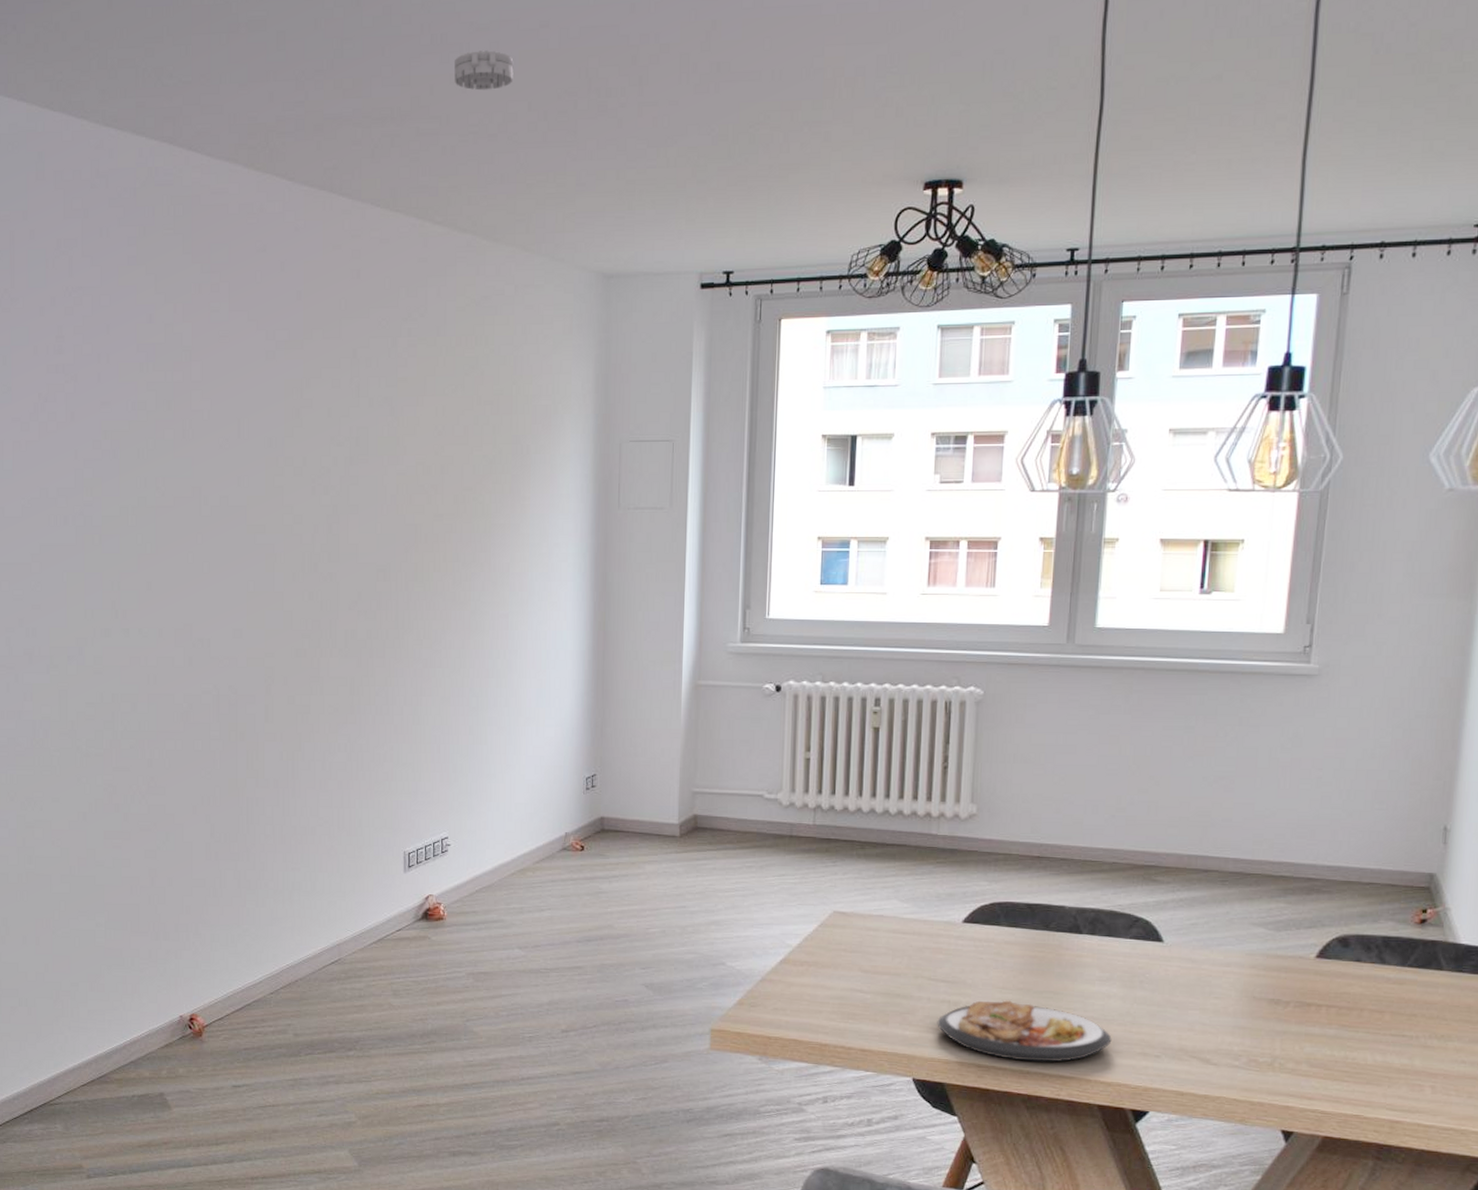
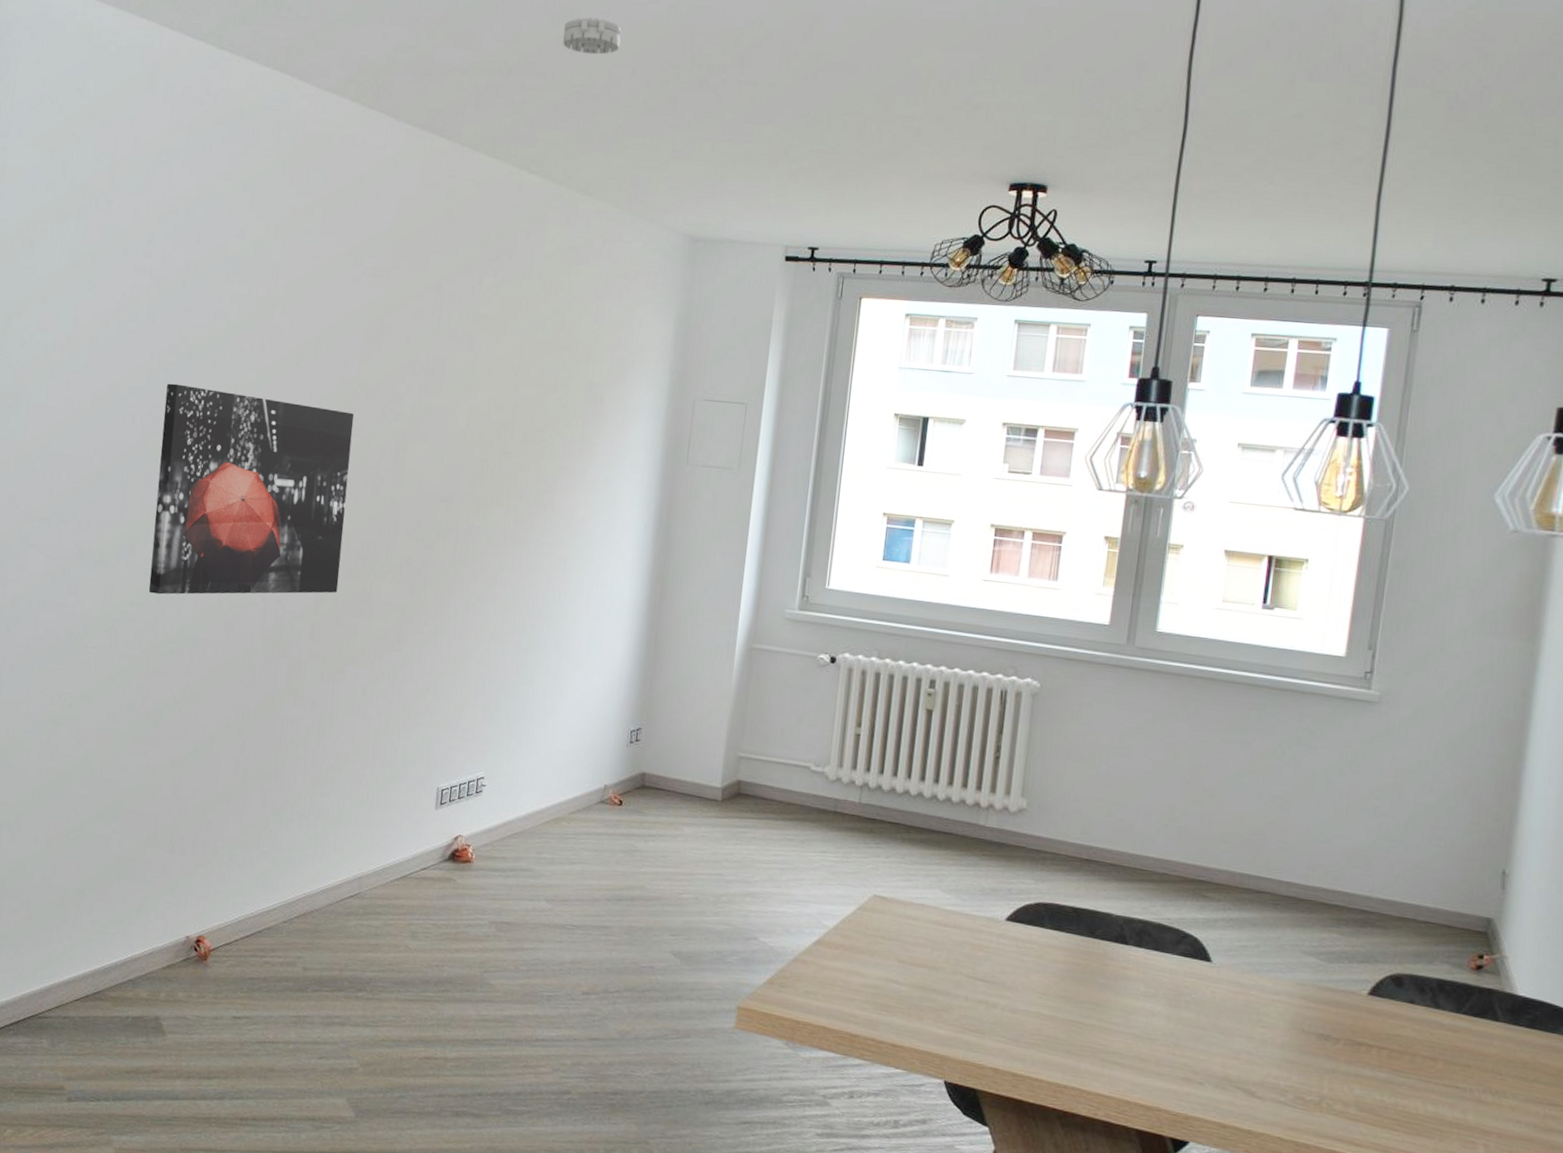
wall art: none [94,480,287,692] -> present [148,383,354,595]
plate: present [937,1000,1112,1062] -> none [973,1004,1154,1079]

